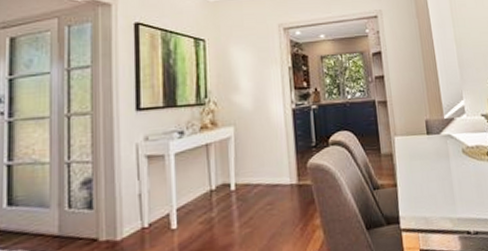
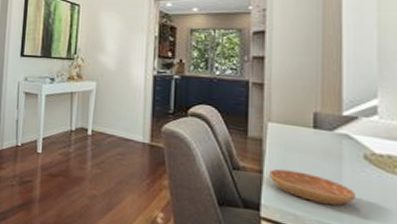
saucer: none [401,176,462,202] -> present [269,168,355,206]

